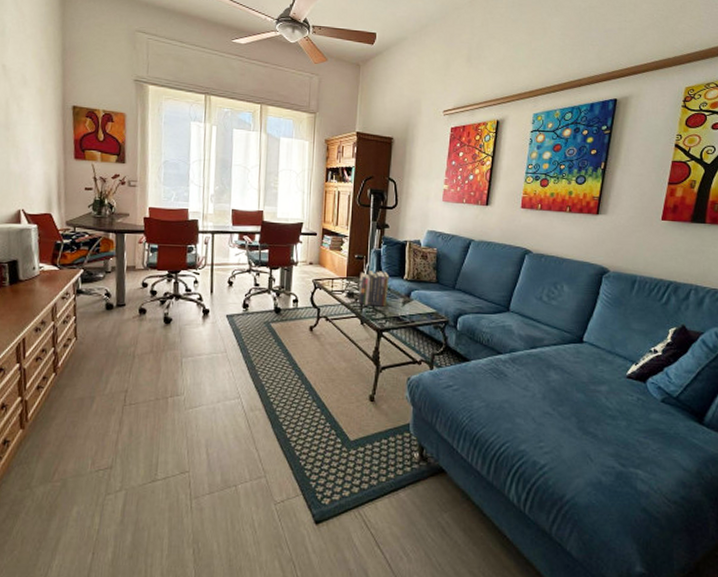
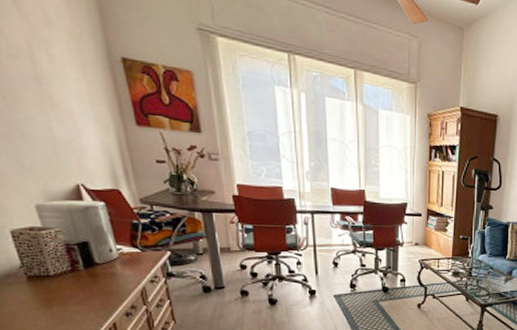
books: present [357,270,390,307] -> none [463,251,493,284]

